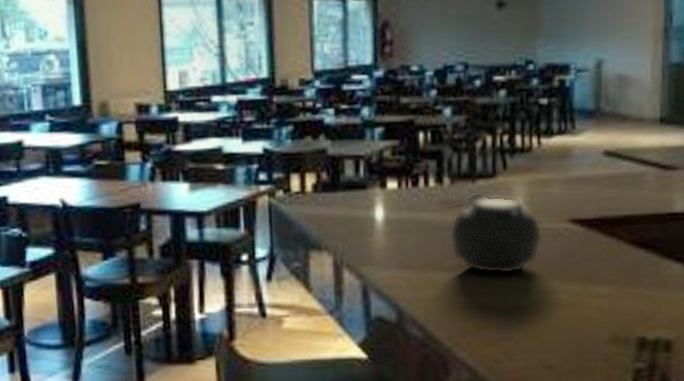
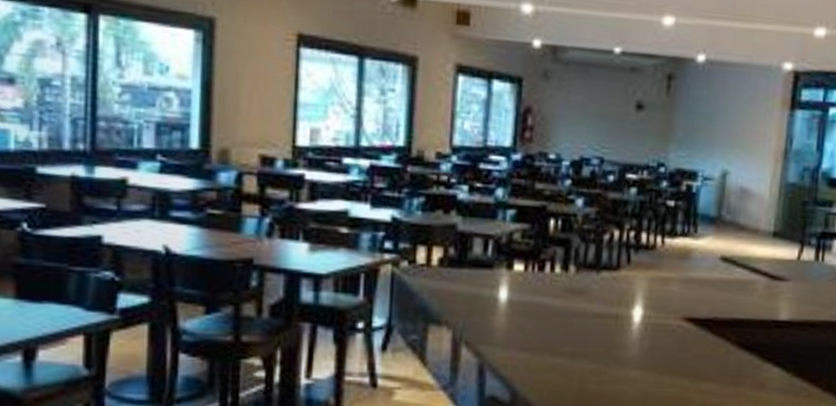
teapot: present [444,192,543,274] -> none [567,282,659,365]

